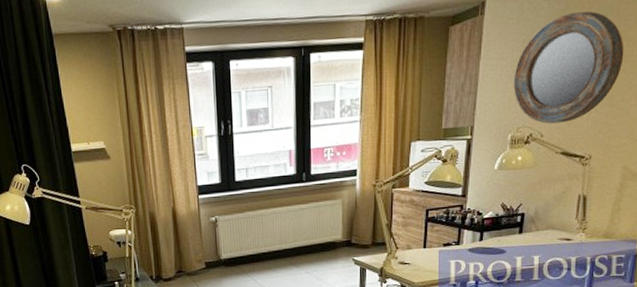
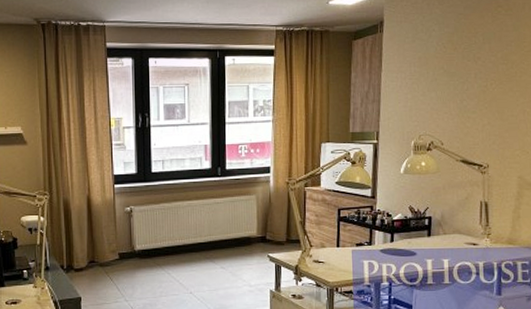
home mirror: present [513,11,624,124] -> none [413,35,509,133]

